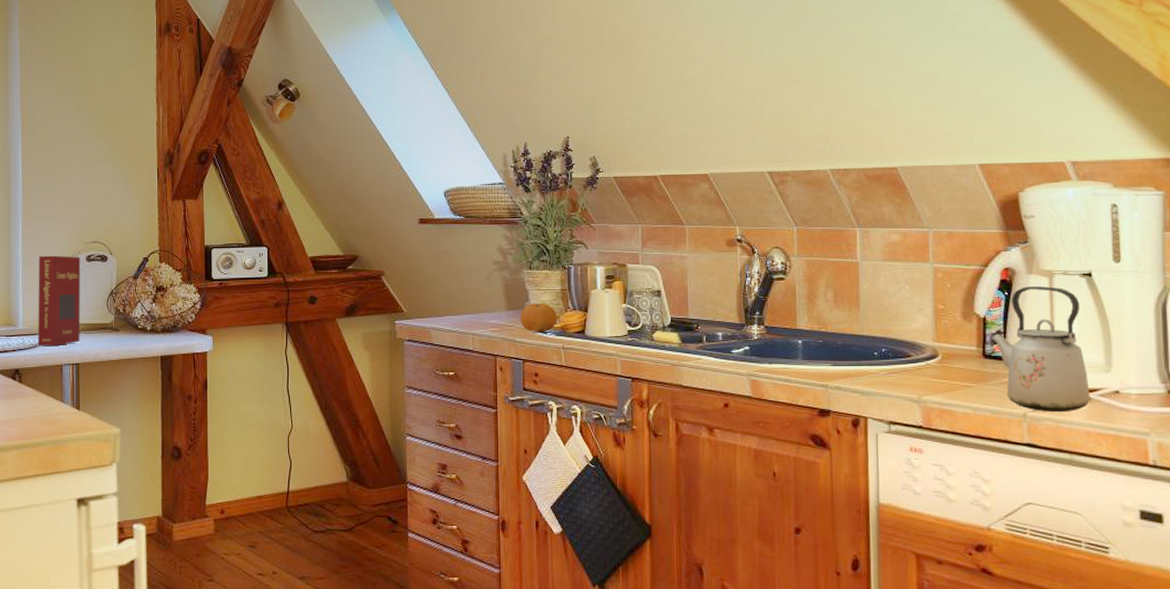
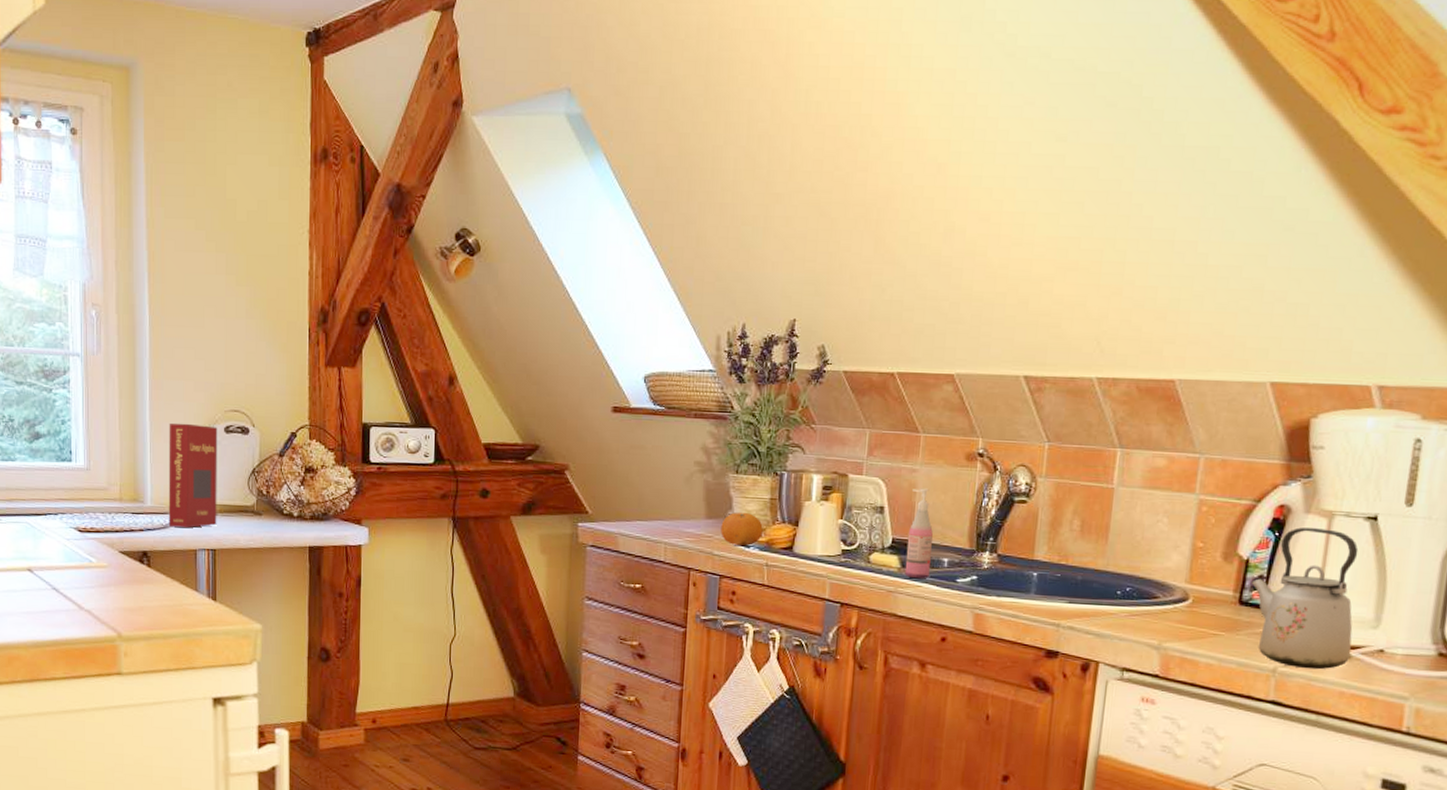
soap dispenser: none [684,272,707,352] -> present [904,488,933,579]

